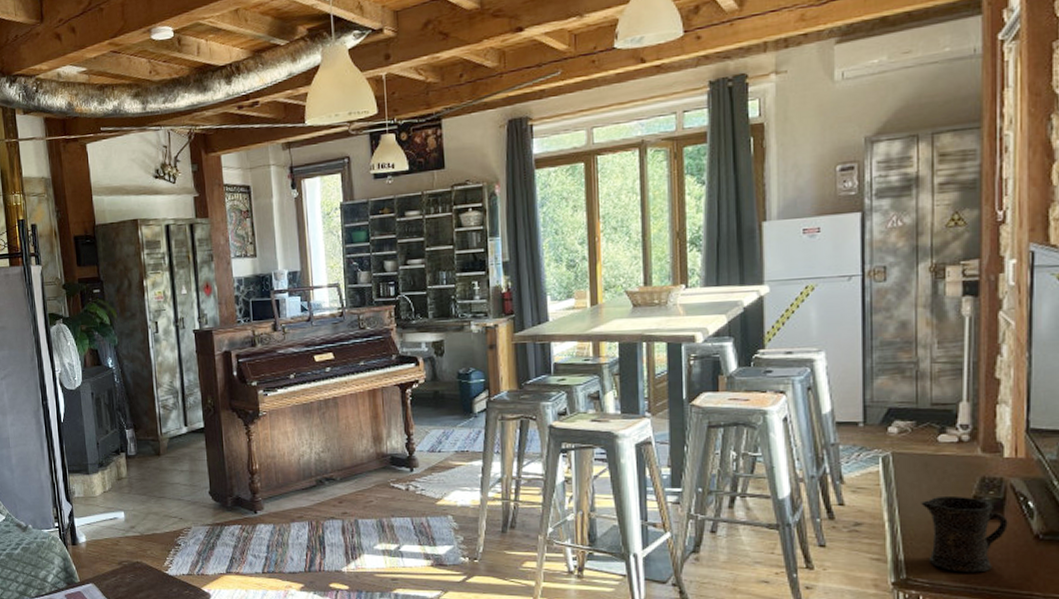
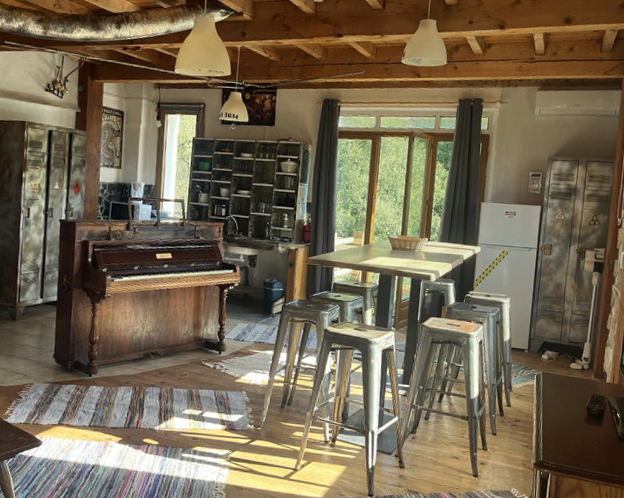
mug: present [921,495,1008,573] -> none [556,405,605,460]

